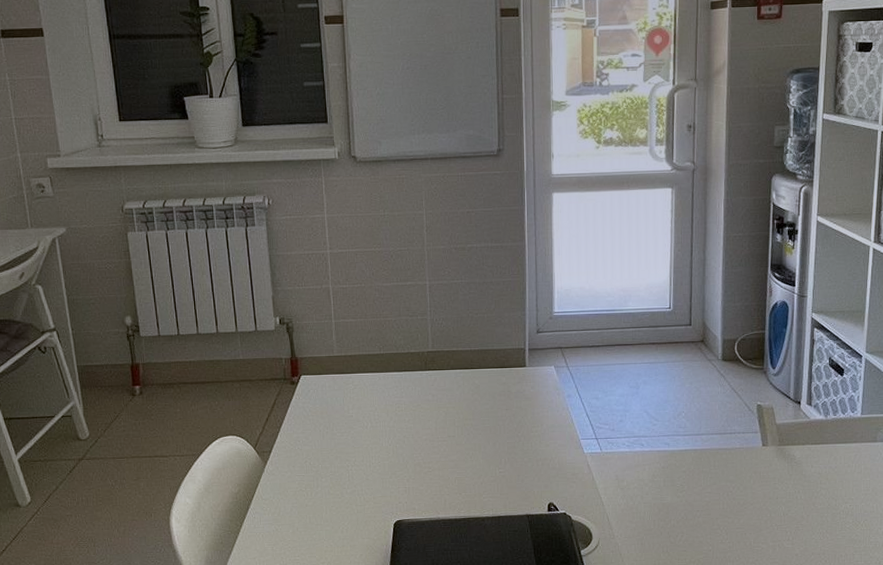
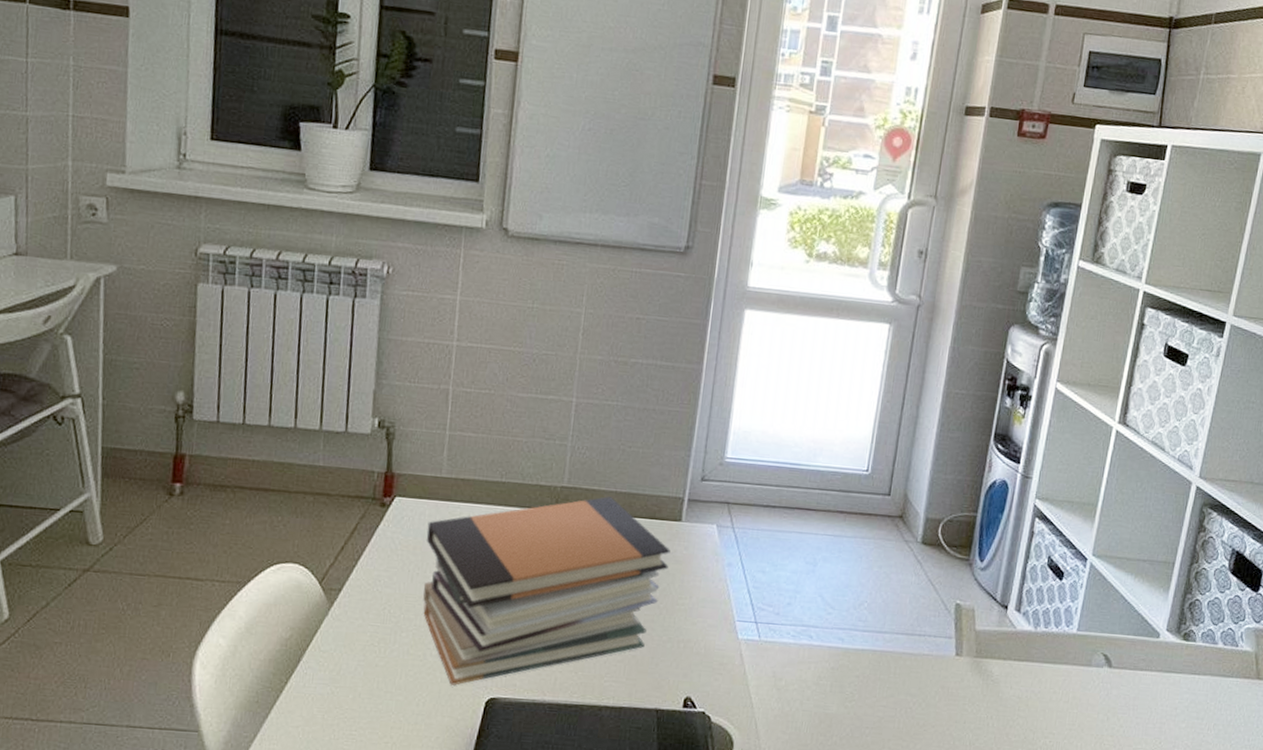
book stack: none [329,355,521,514] -> present [423,496,671,685]

